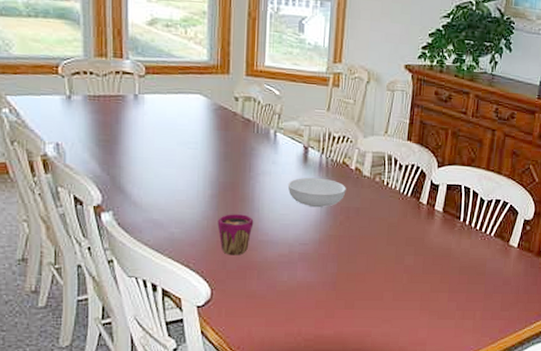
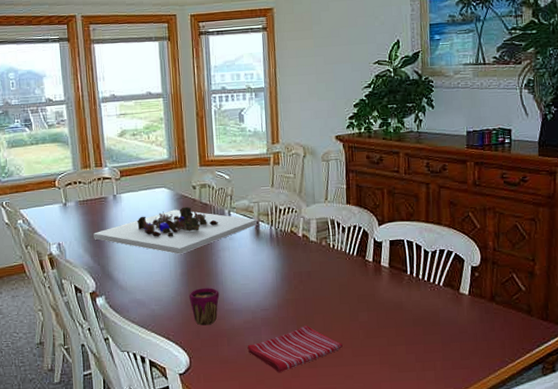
flower arrangement: none [104,119,307,173] -> present [93,206,258,254]
dish towel: none [279,264,384,312] -> present [247,325,343,372]
serving bowl: present [287,177,346,208] -> none [244,247,297,275]

